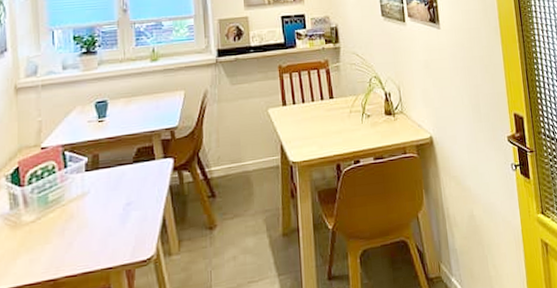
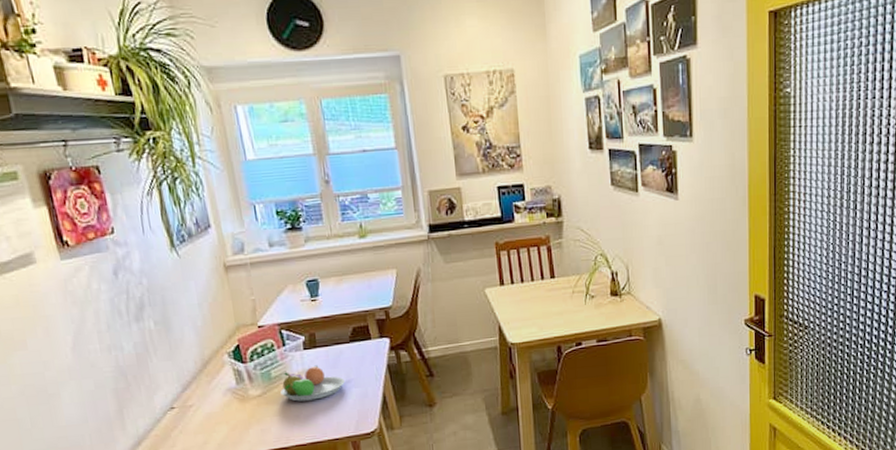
fruit bowl: none [56,187,125,227] -> present [280,365,346,402]

